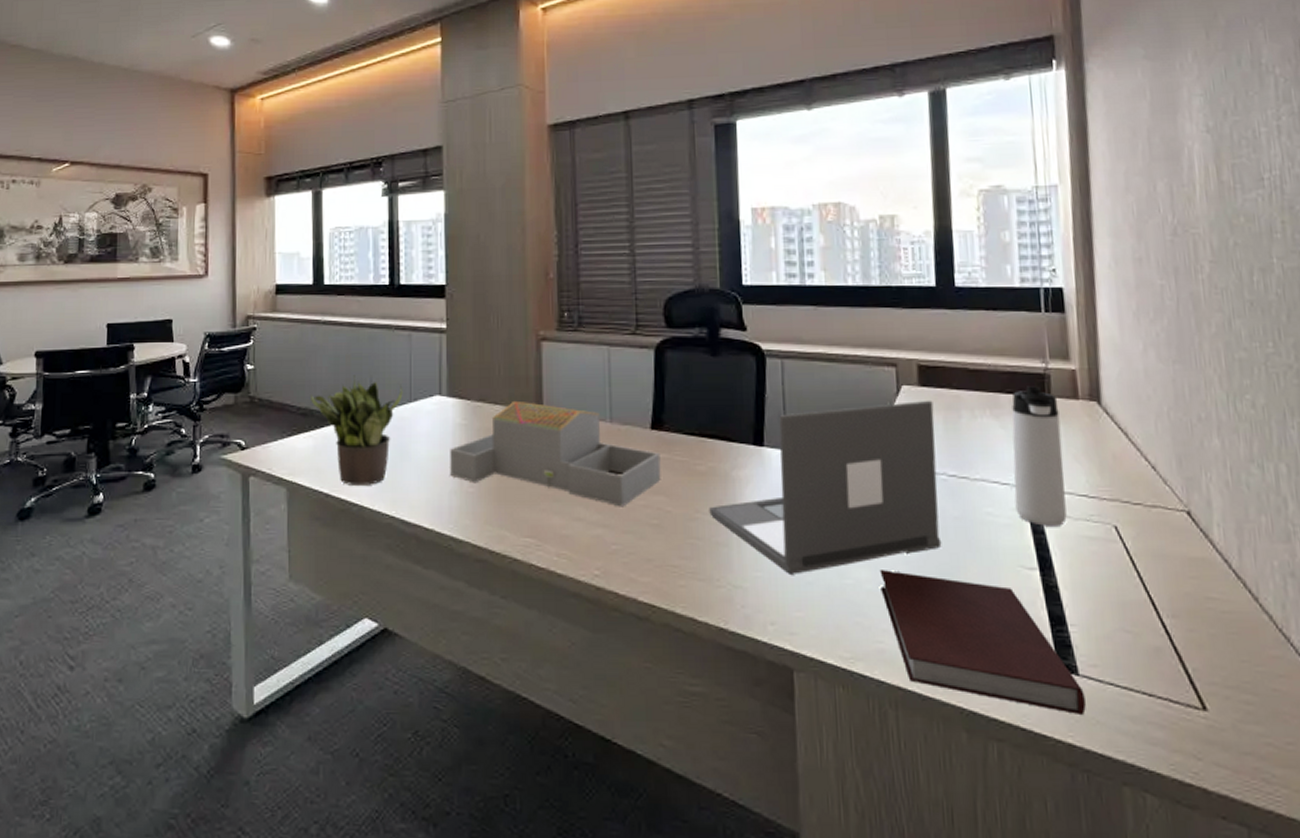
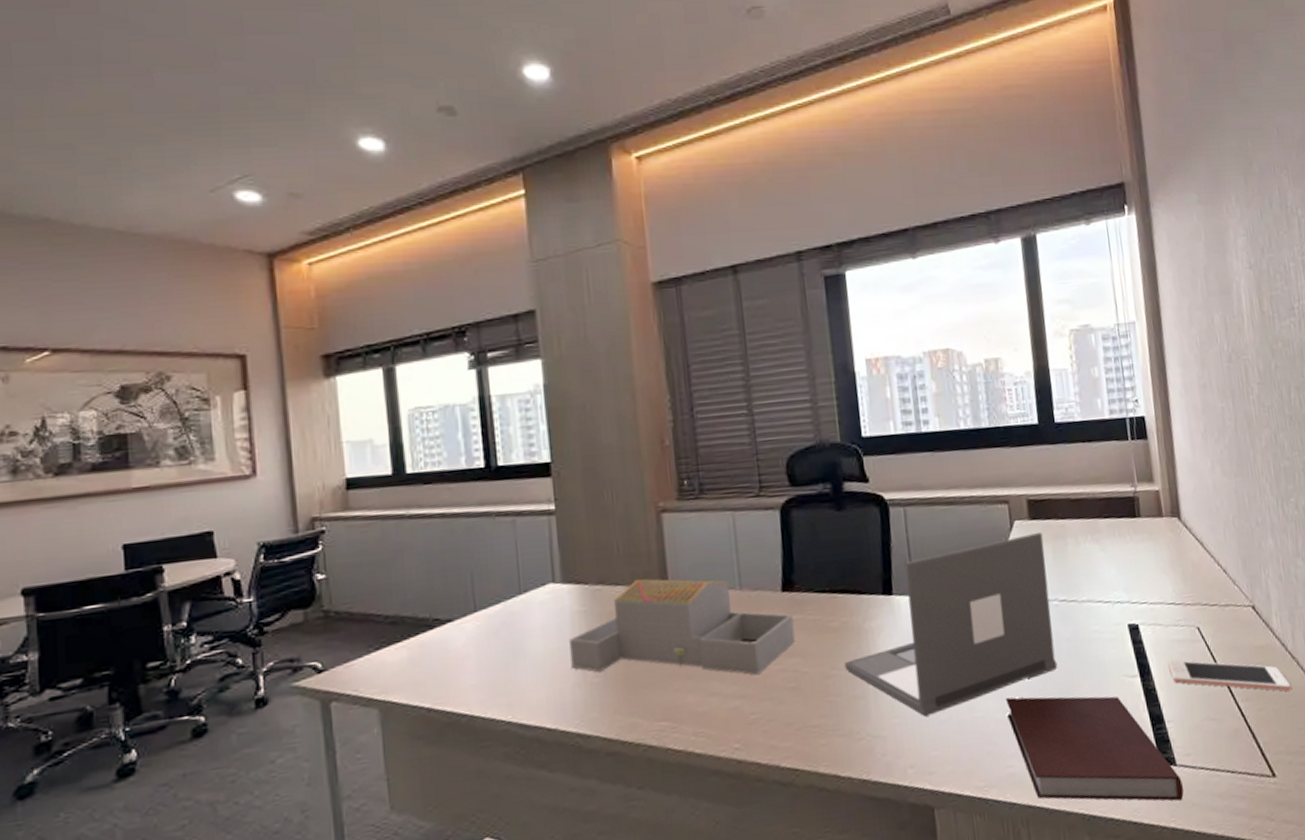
potted plant: present [311,375,403,485] -> none [400,572,511,696]
thermos bottle: present [1012,386,1067,526] -> none [1109,508,1160,636]
cell phone: none [1074,558,1234,616] -> present [1167,660,1291,692]

